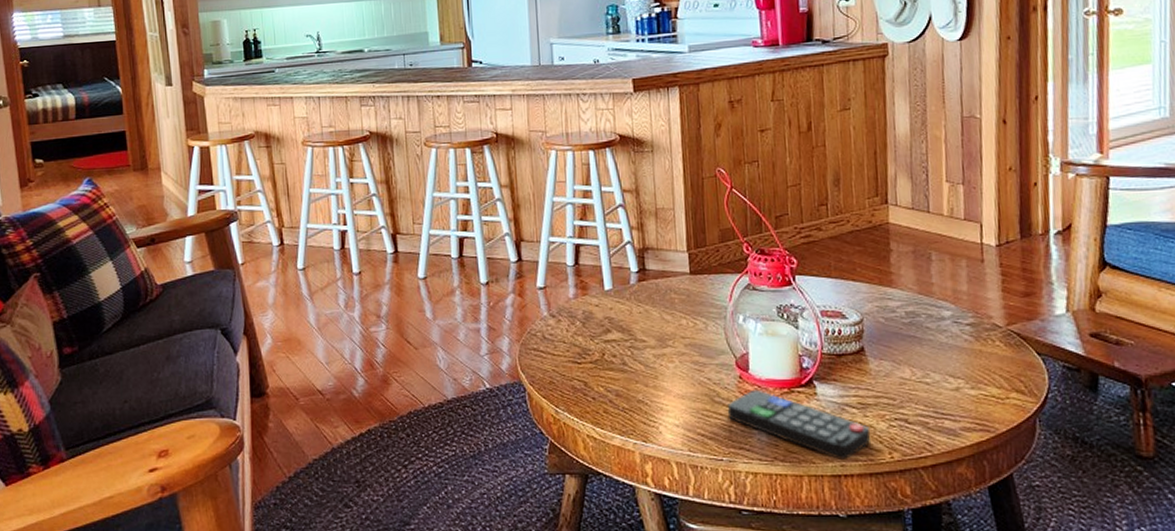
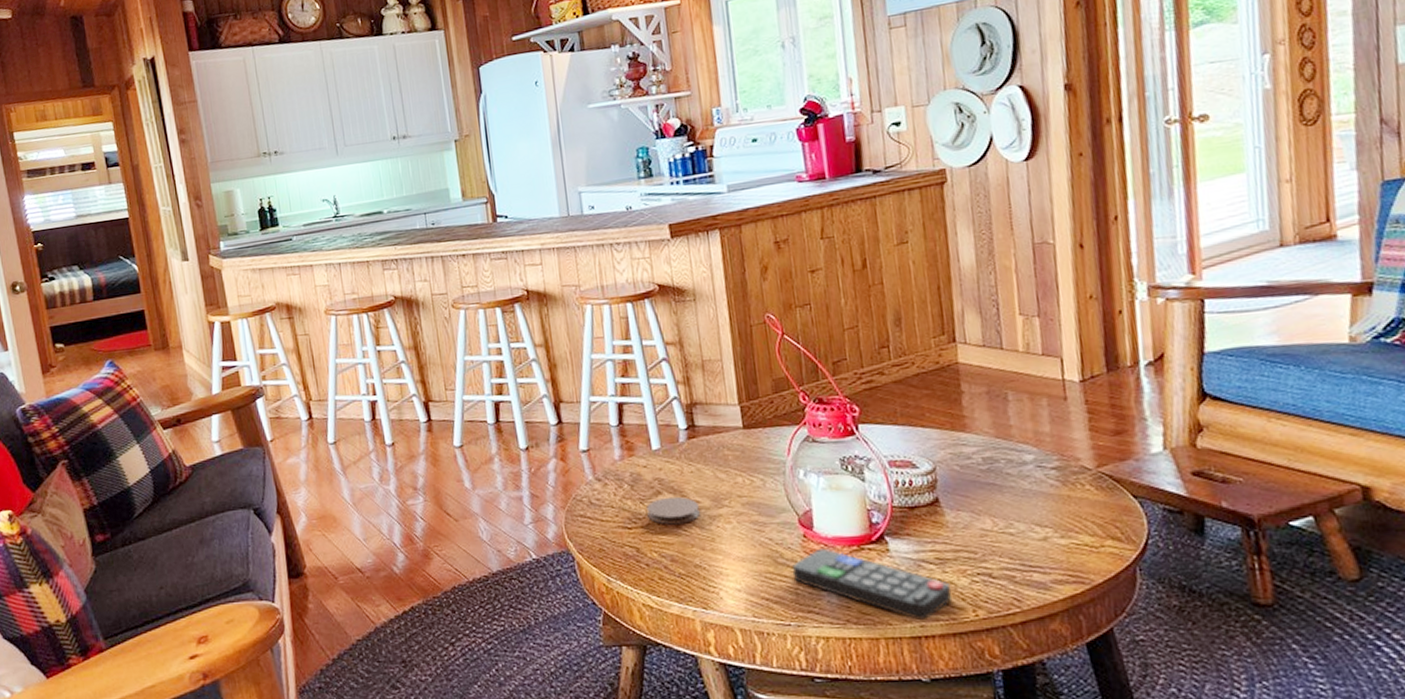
coaster: none [596,335,645,362] -> present [646,496,700,525]

